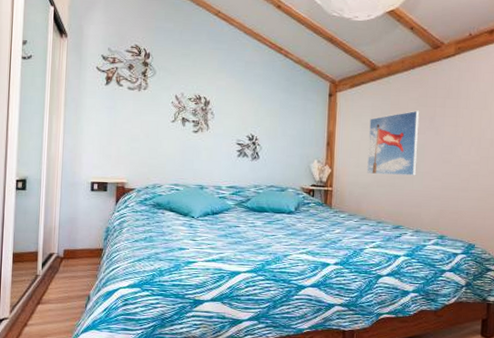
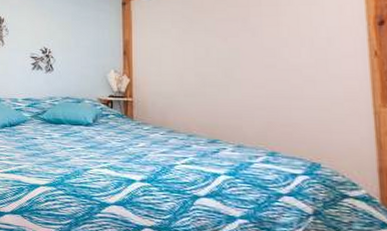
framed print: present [367,110,420,176] -> none [170,12,232,83]

